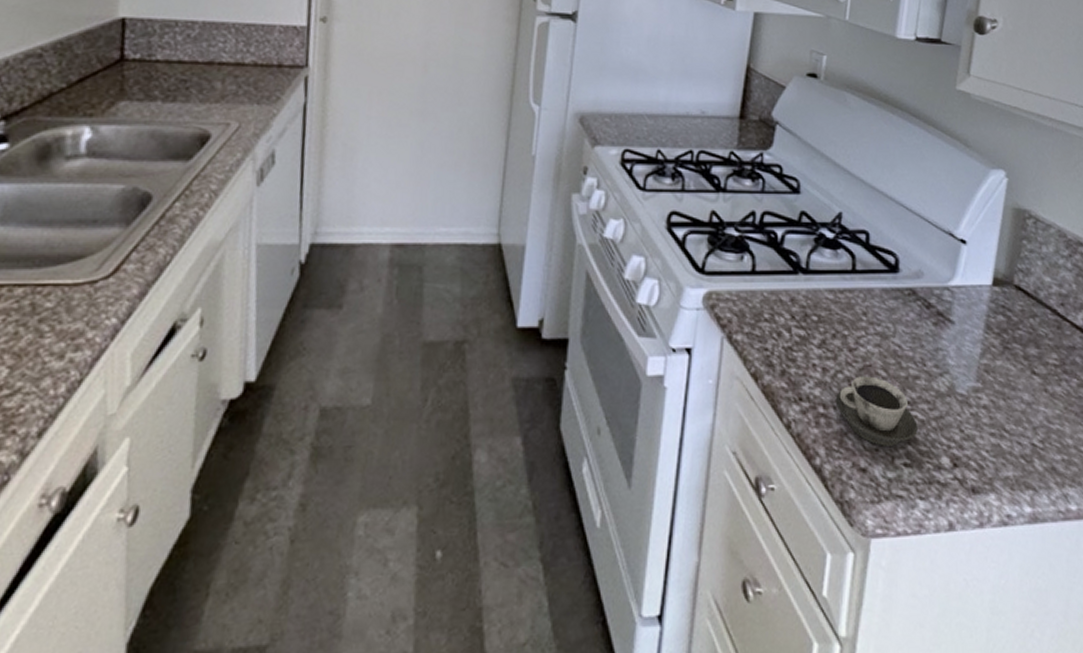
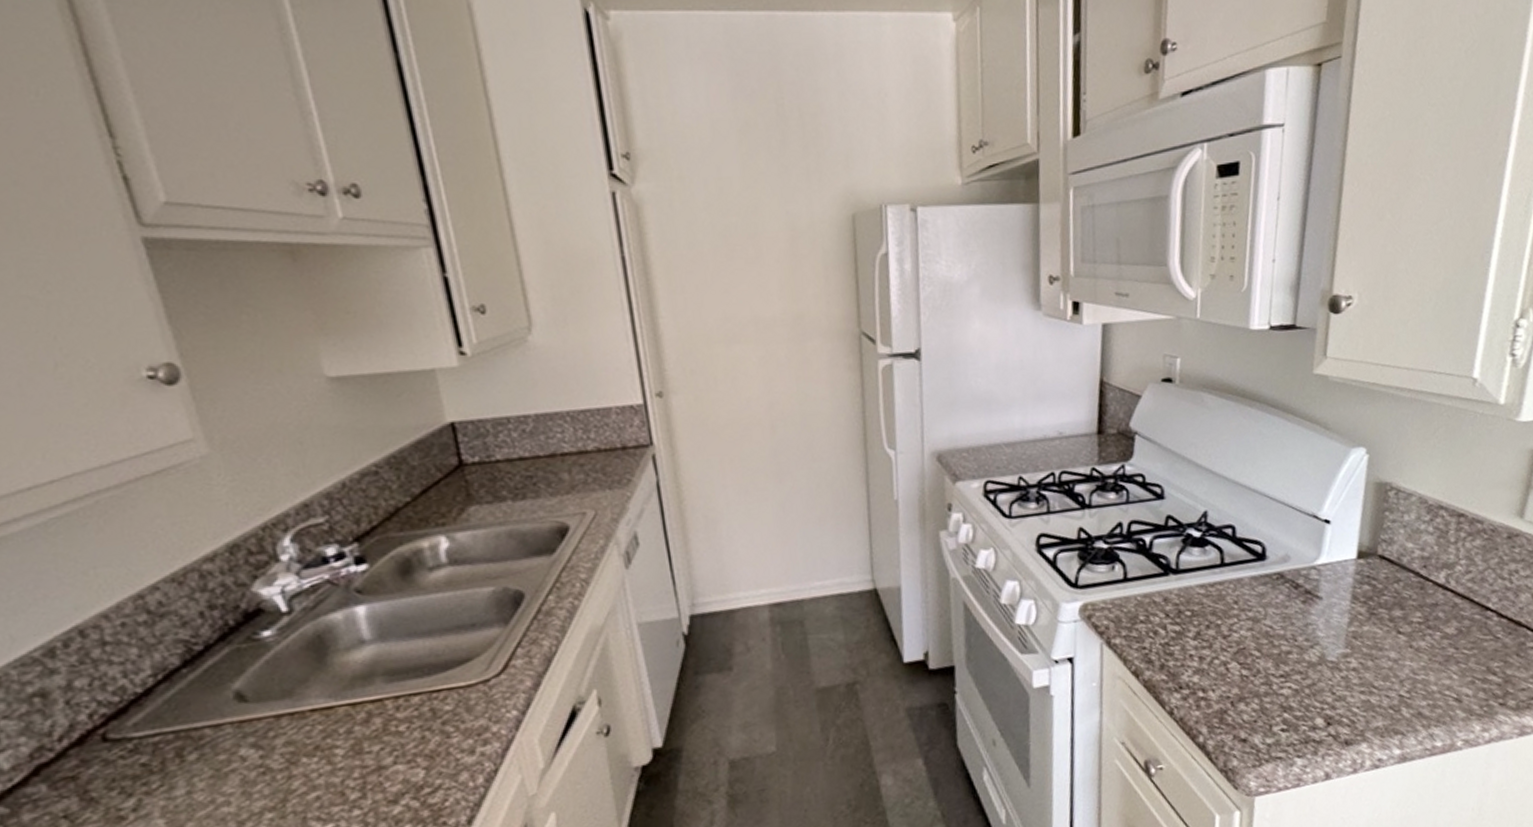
cup: present [835,376,918,446] -> none [1213,657,1292,718]

